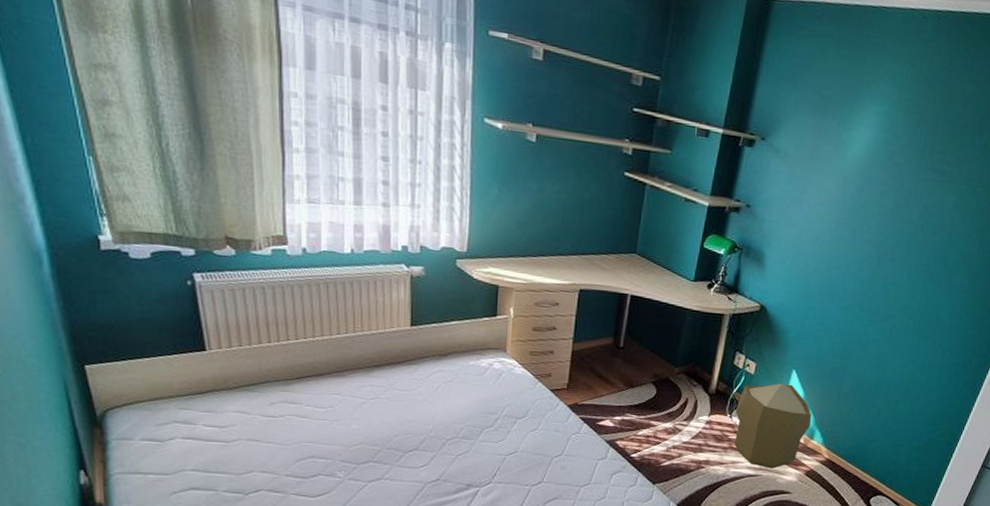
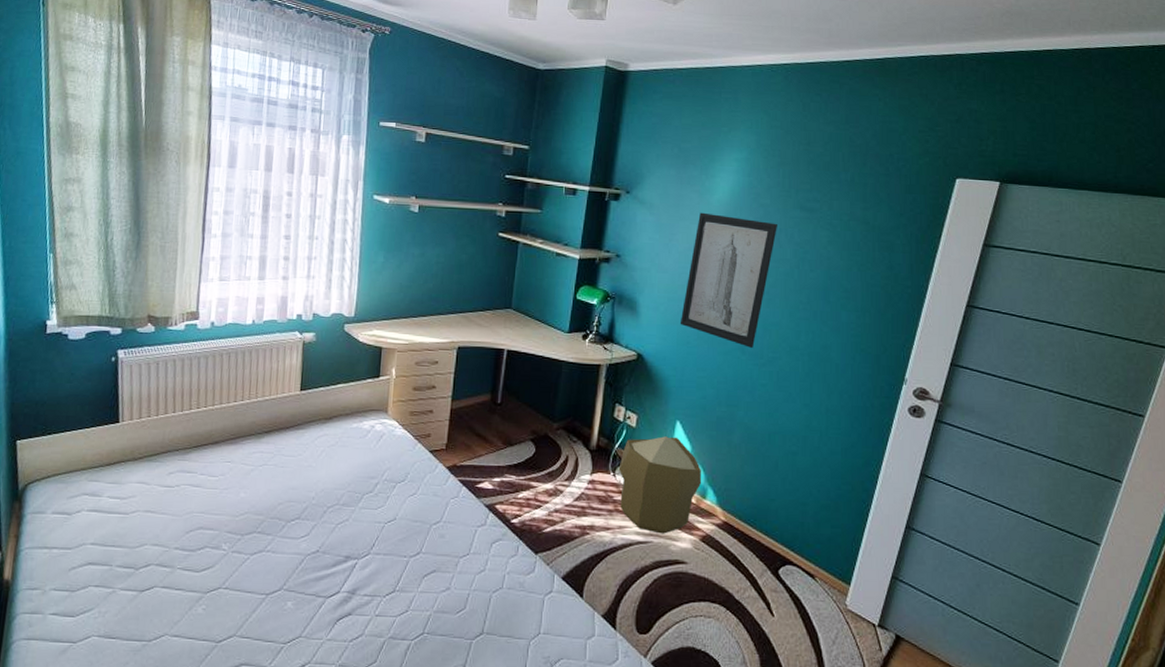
wall art: none [804,166,908,306] -> present [679,212,777,349]

